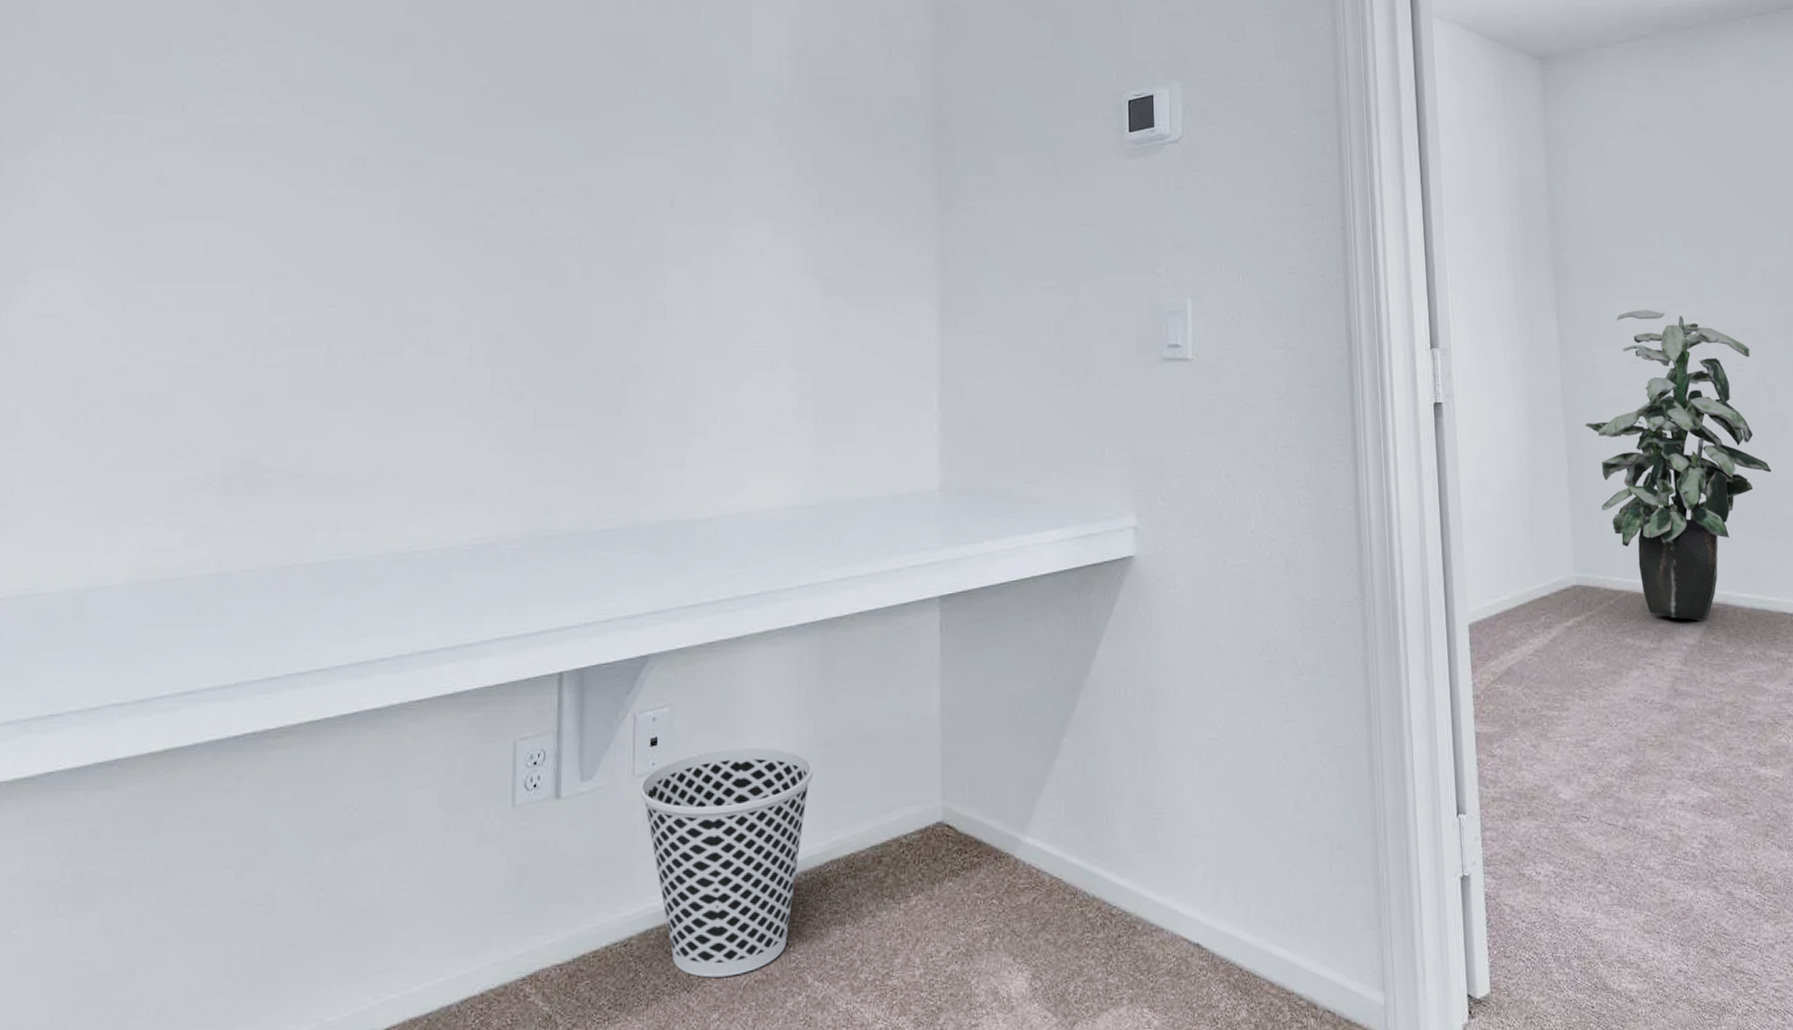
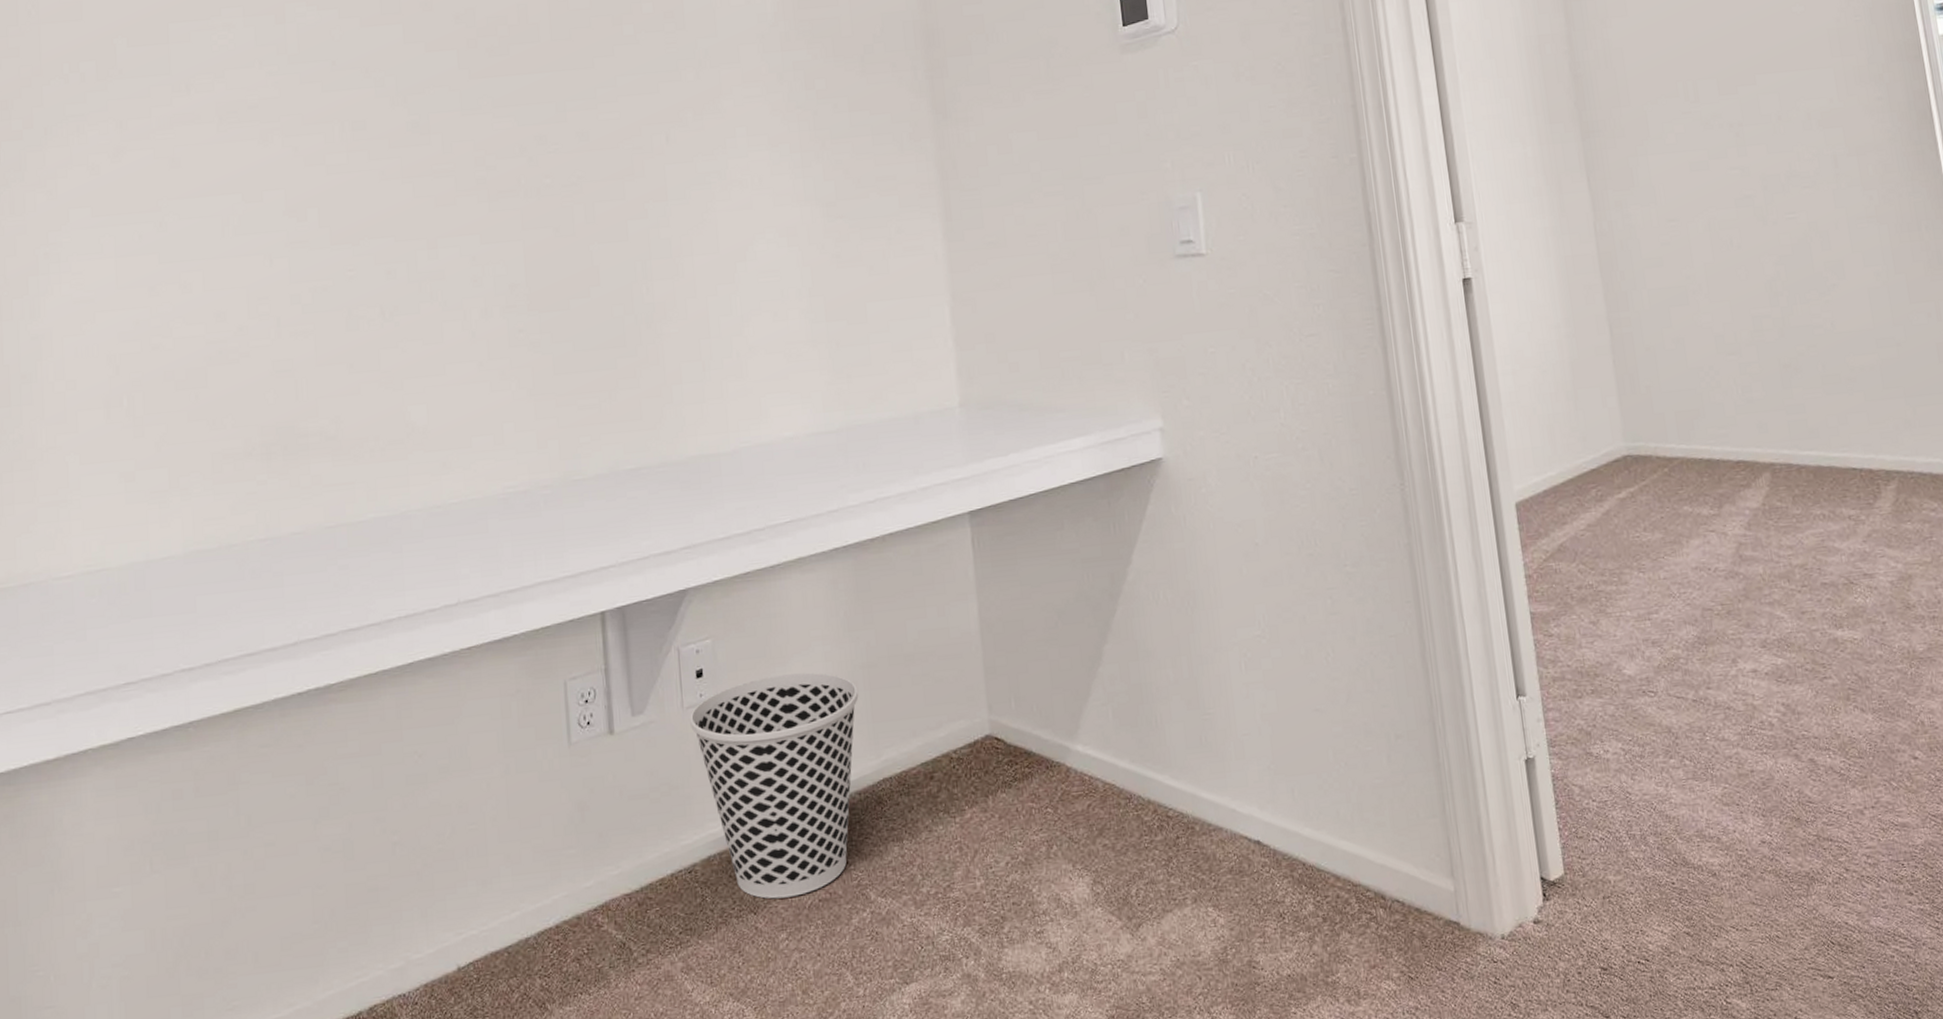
indoor plant: present [1584,310,1772,621] -> none [1624,163,1830,483]

